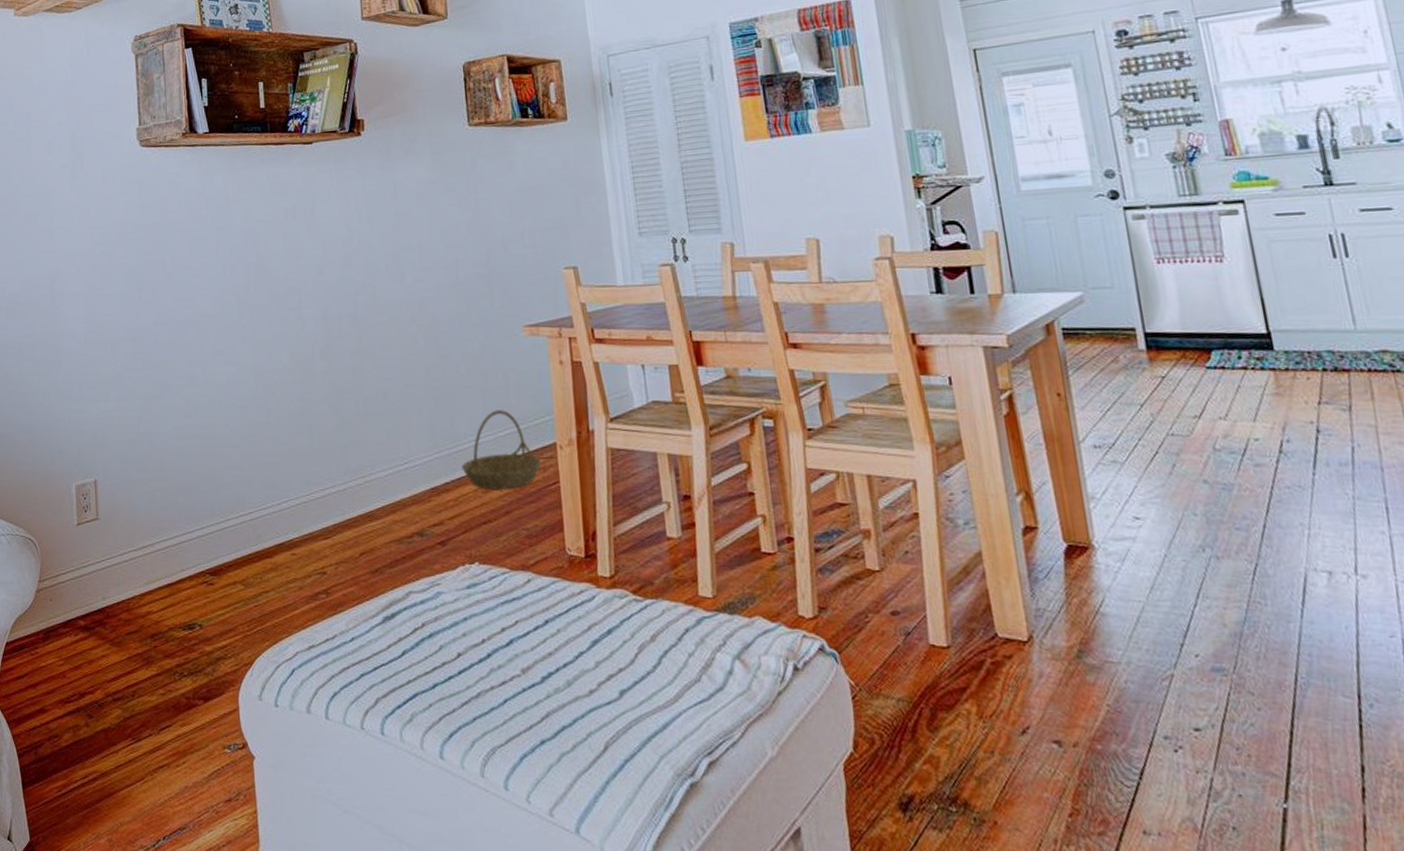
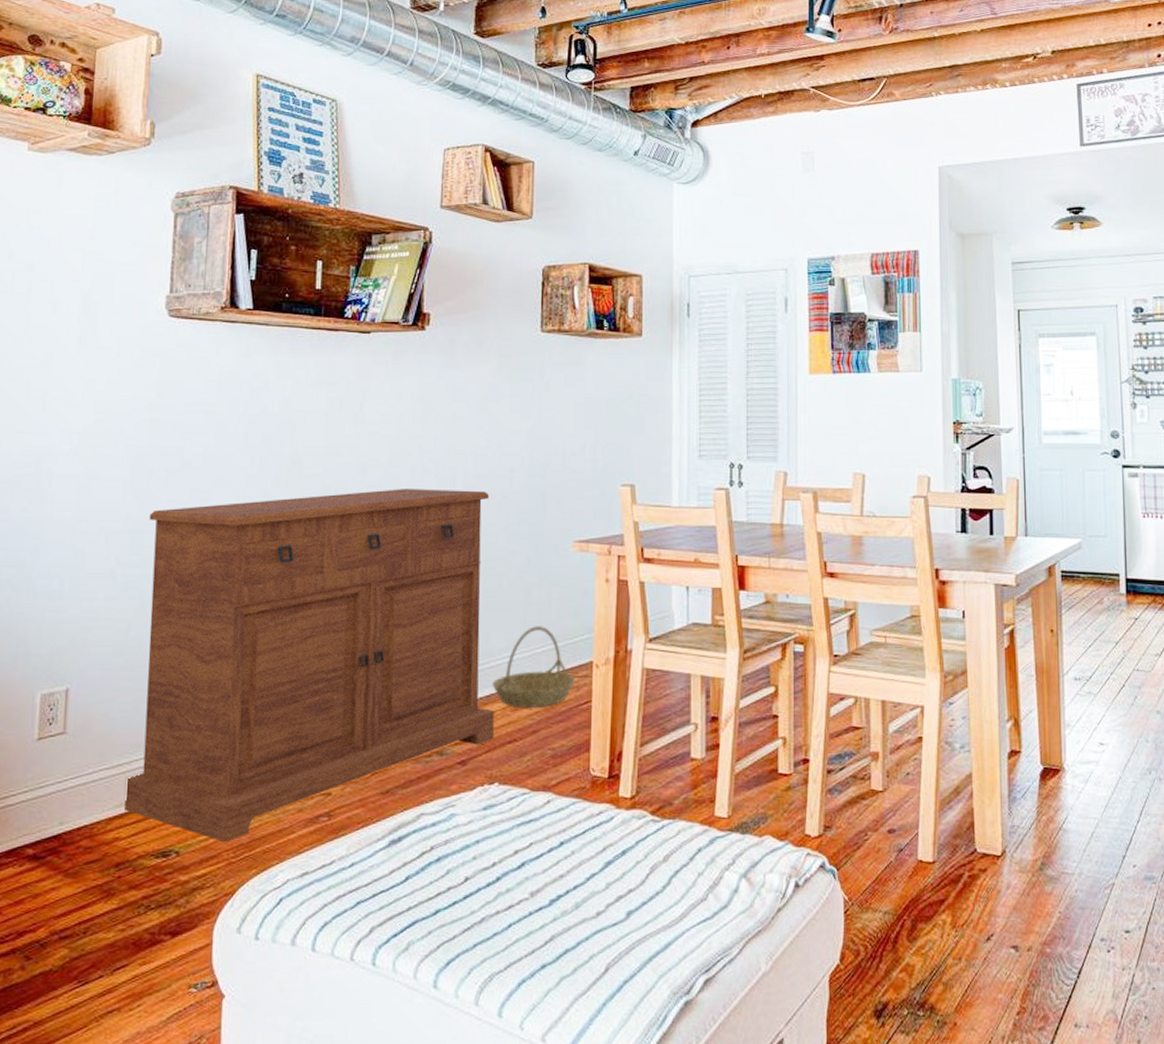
sideboard: none [144,283,469,617] -> present [124,489,494,843]

